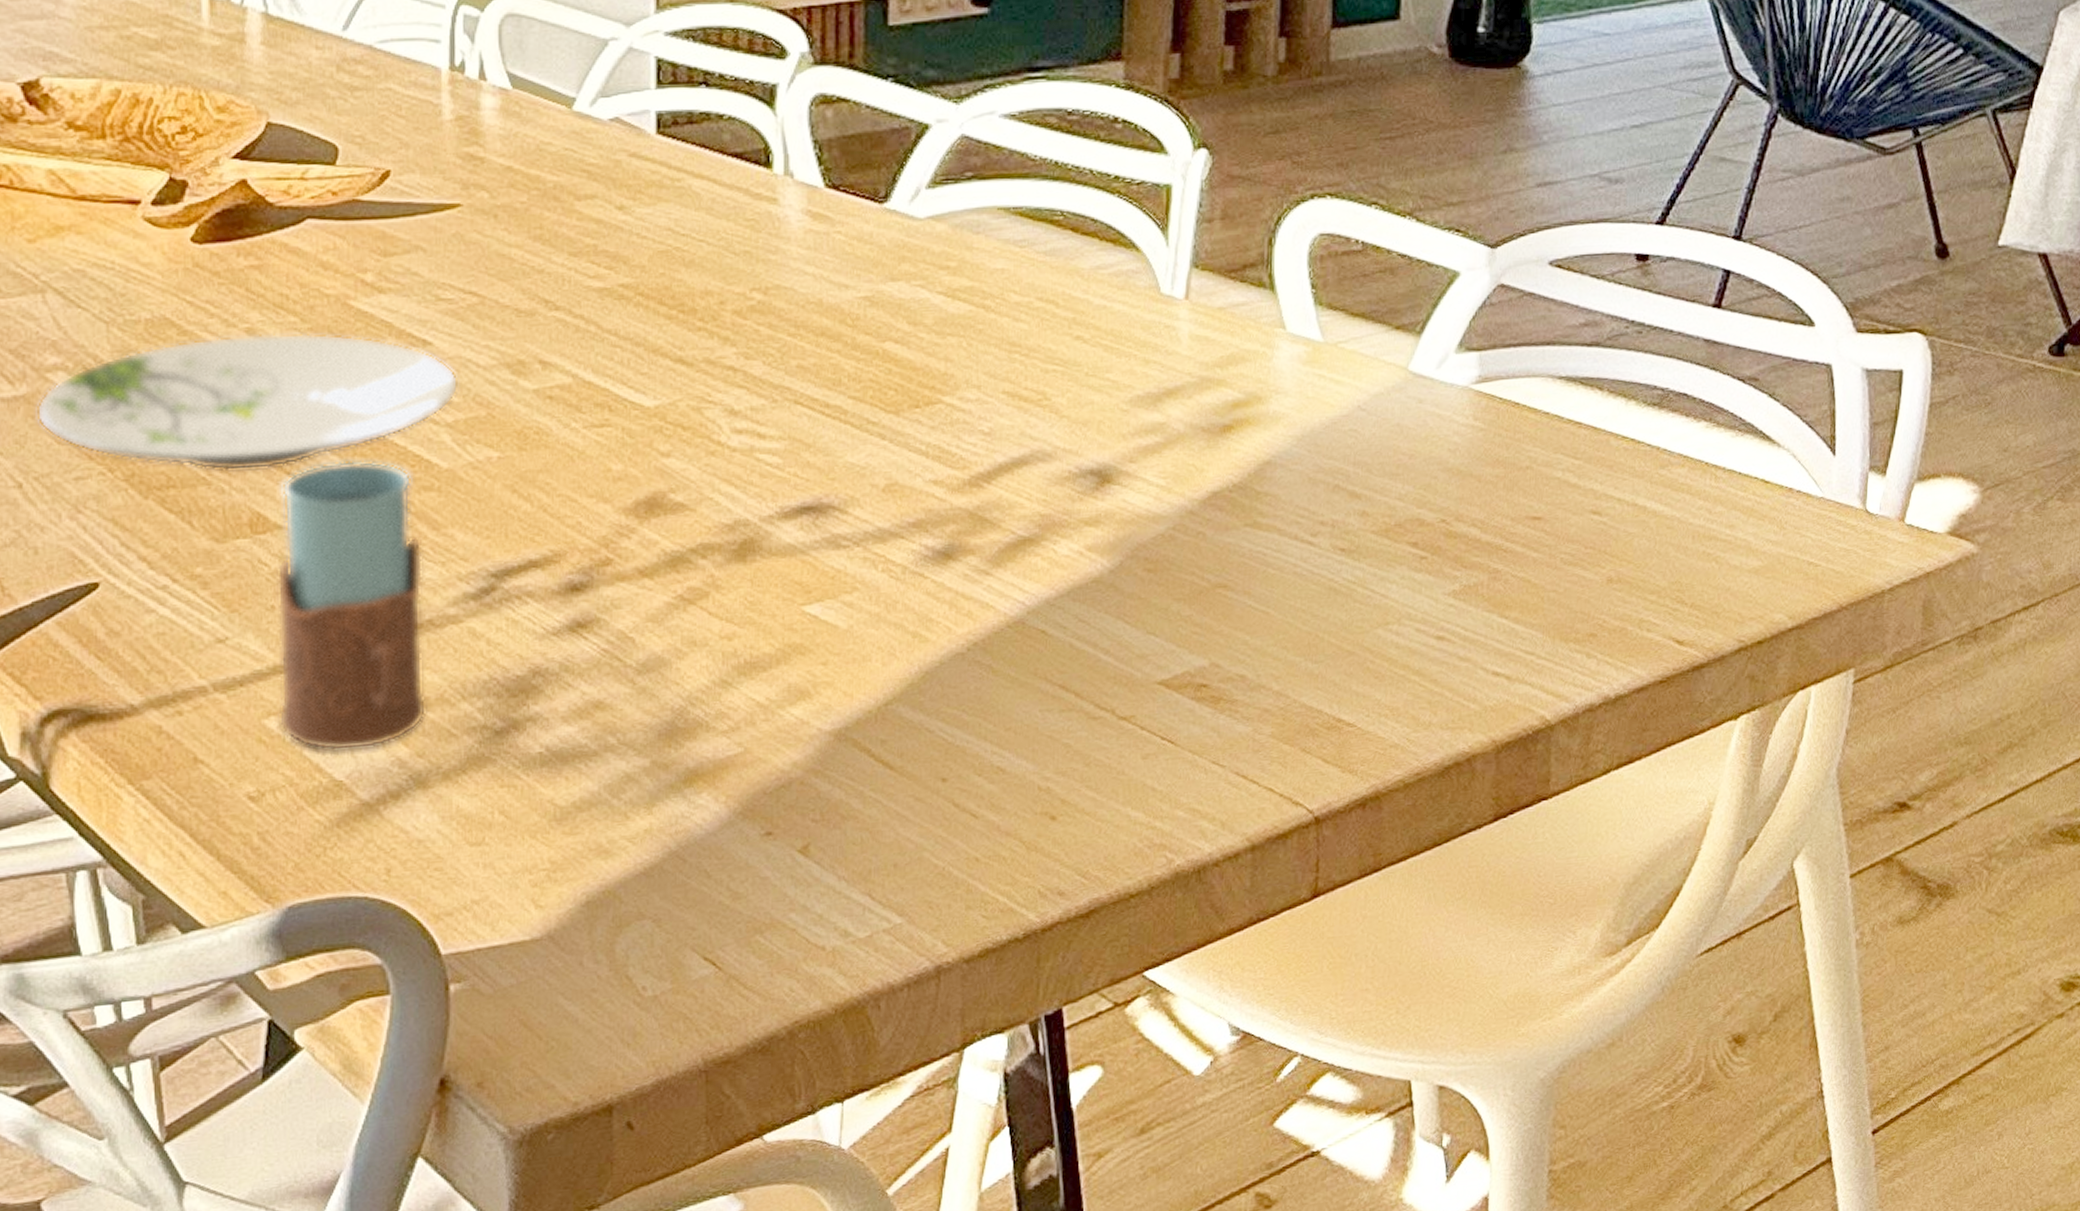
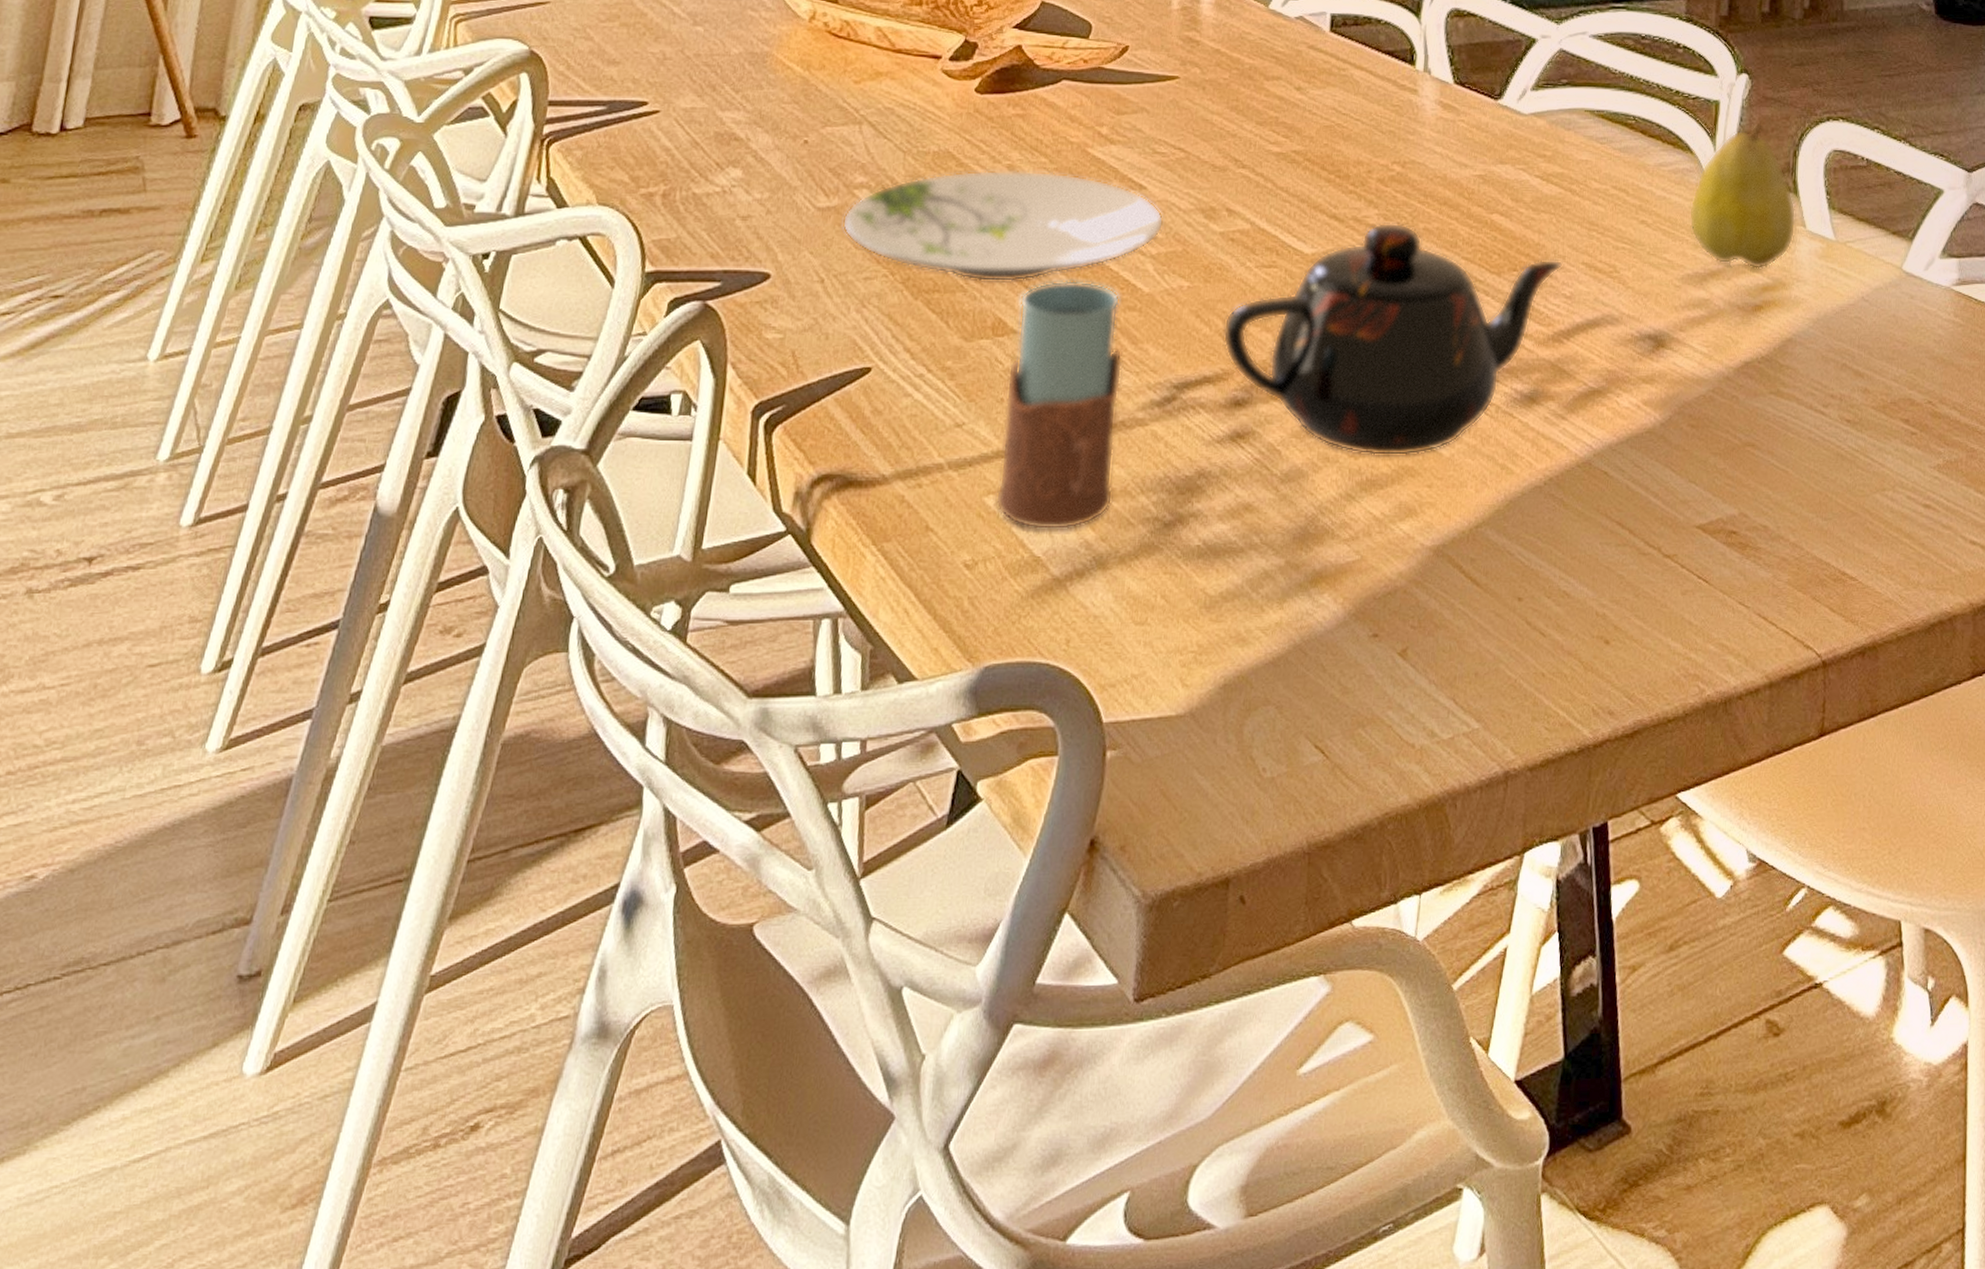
teapot: none [549,361,978,635] -> present [1223,222,1563,456]
fruit: none [1136,206,1273,384] -> present [1688,122,1796,270]

